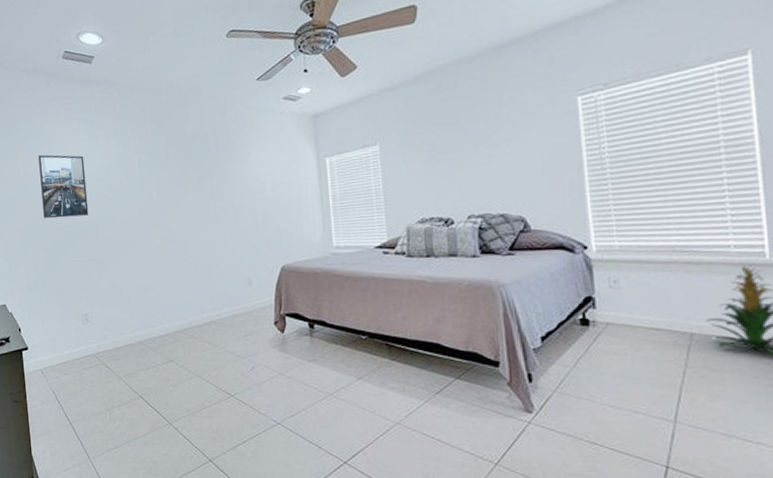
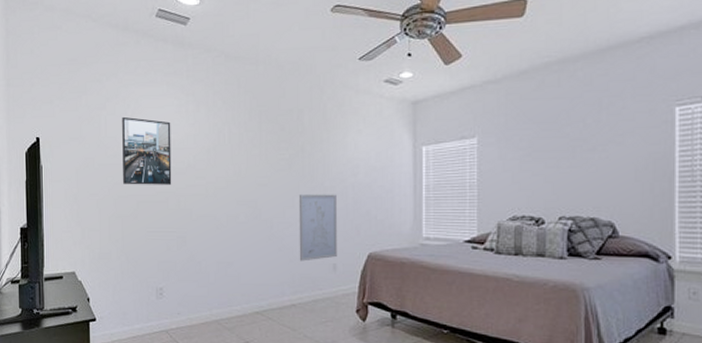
wall art: none [209,211,251,279] -> present [298,194,337,261]

